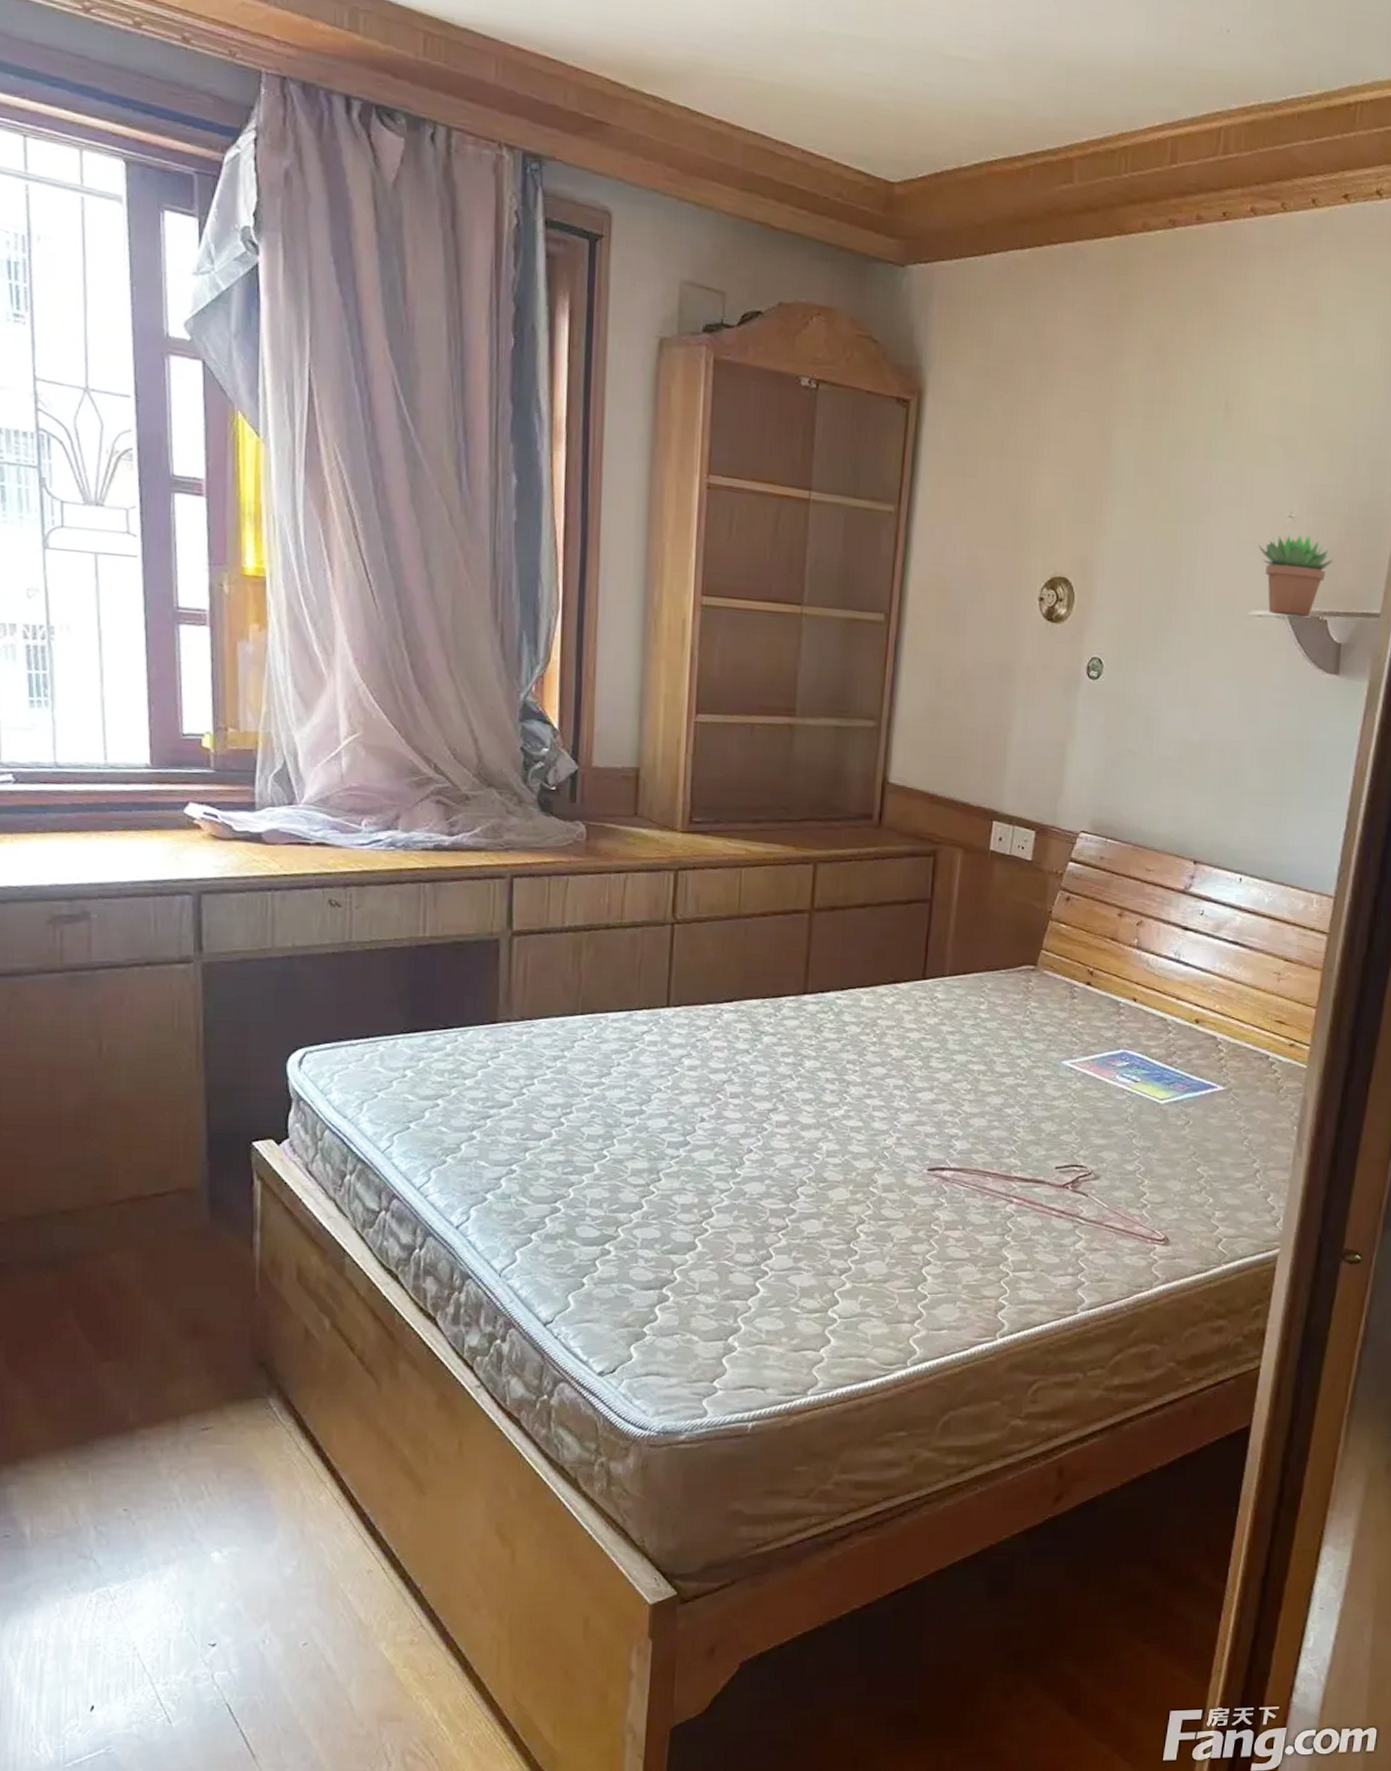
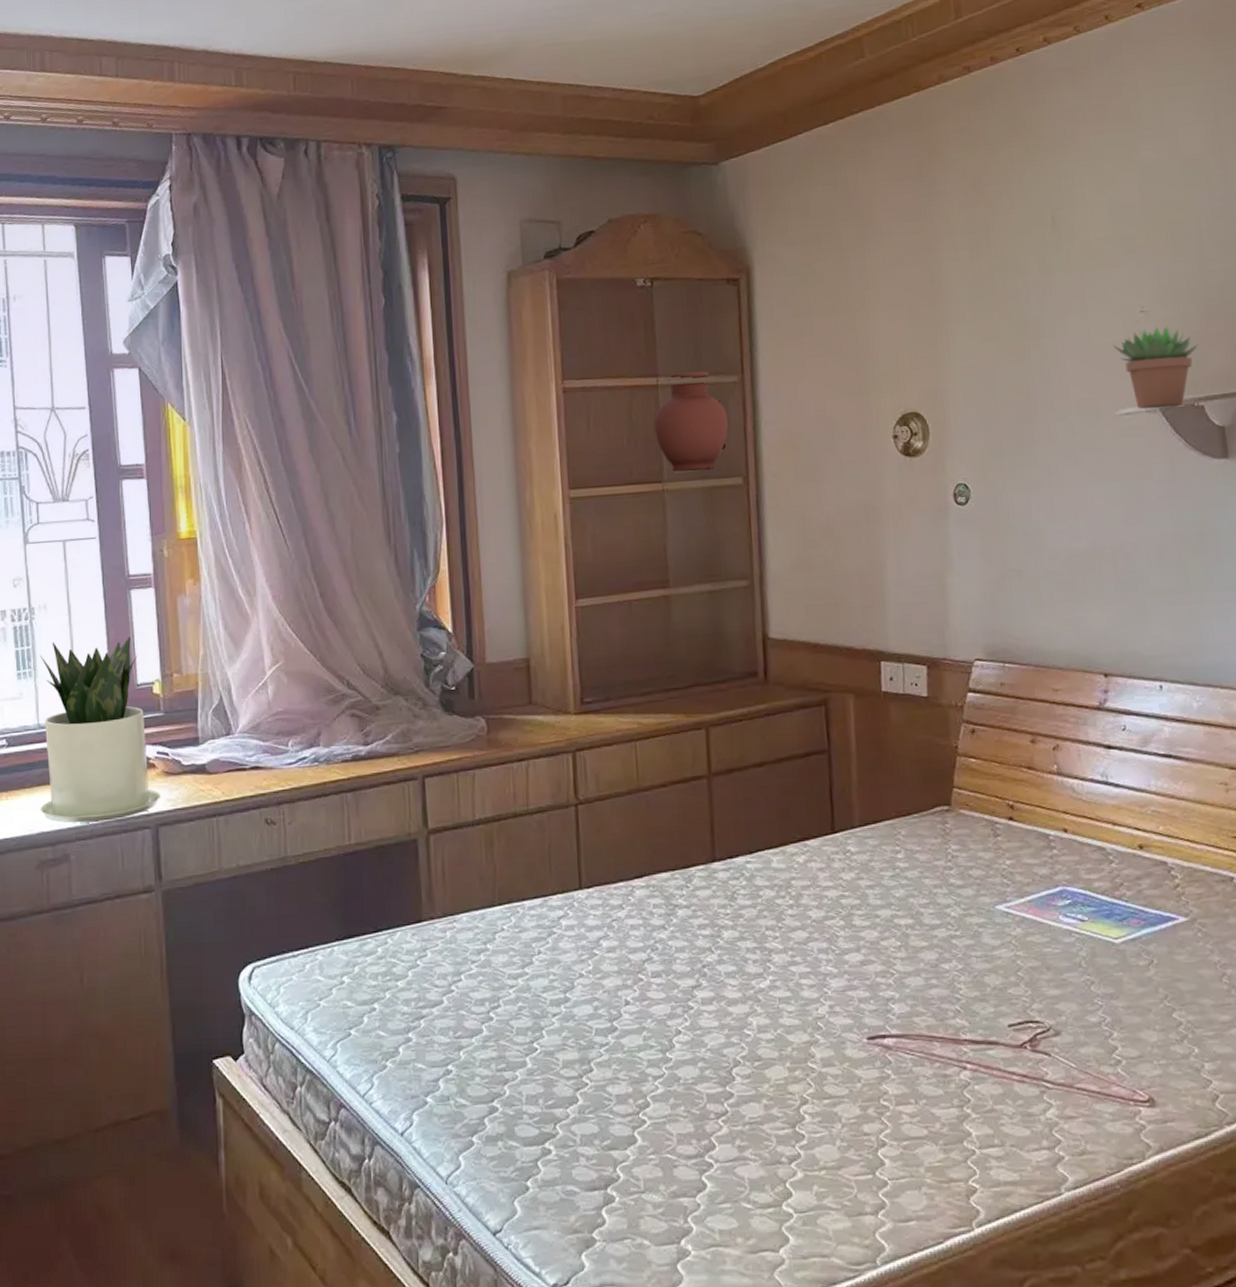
planter: none [54,670,205,881] -> present [40,636,160,824]
vase: none [801,490,878,601] -> present [654,371,728,472]

